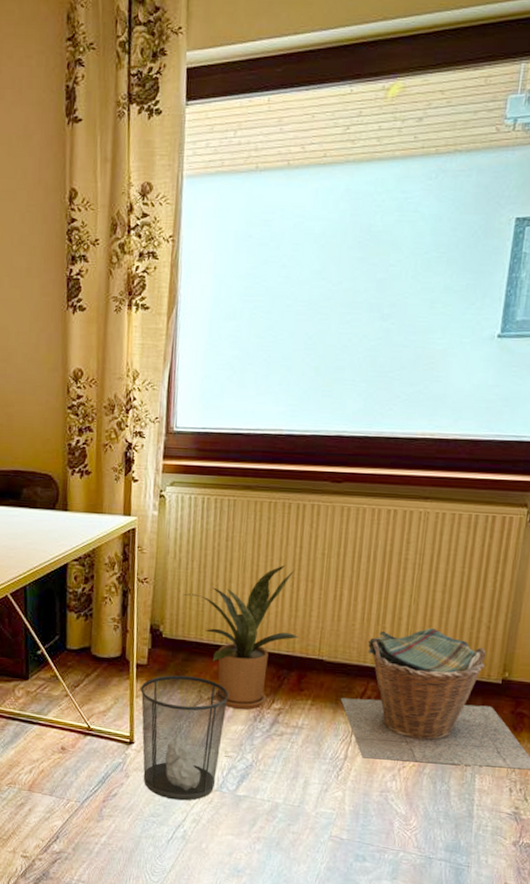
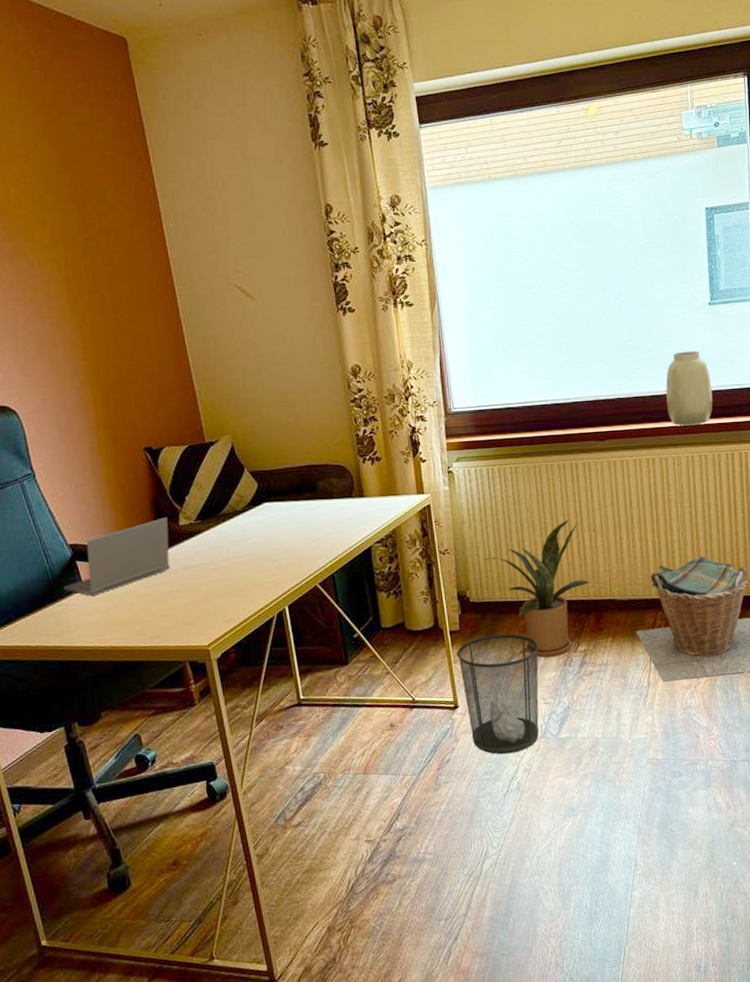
vase: none [422,390,484,479] -> present [665,350,713,426]

